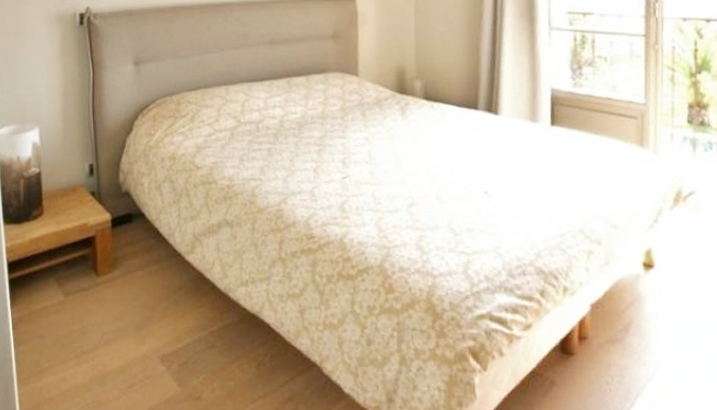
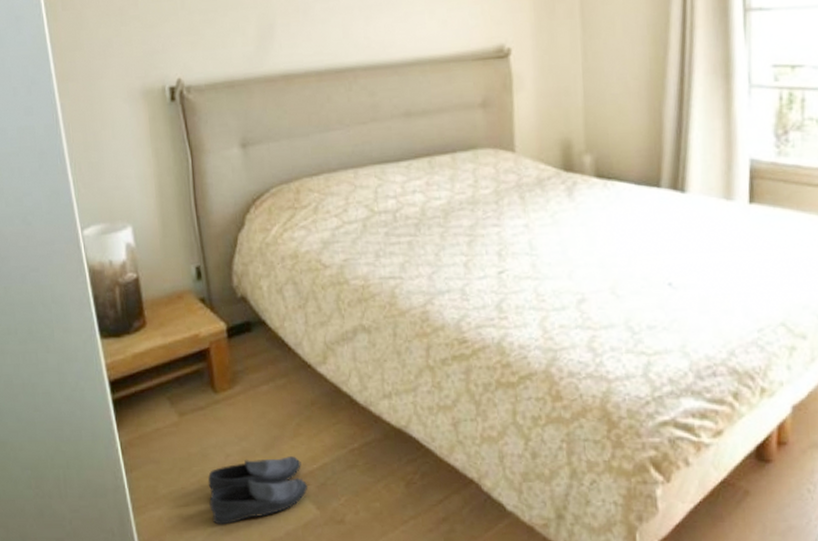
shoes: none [85,336,172,398] -> present [207,456,308,525]

